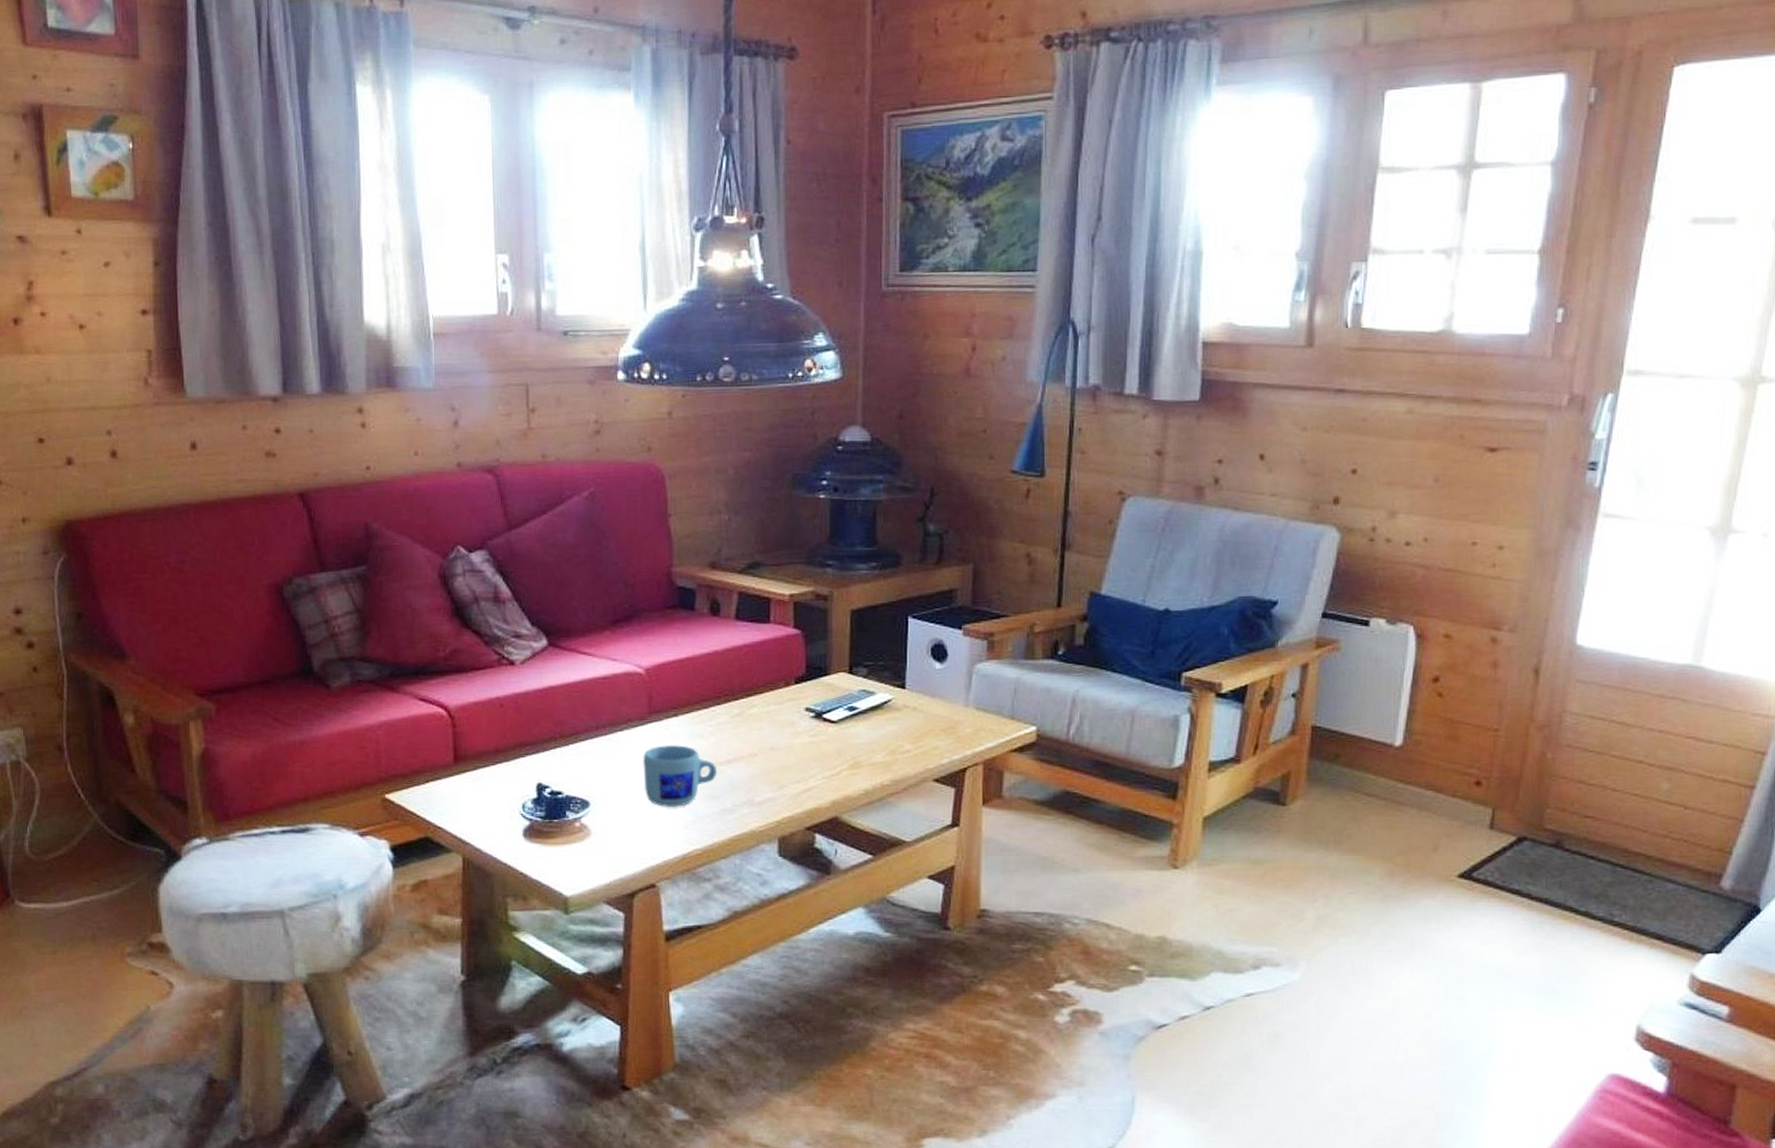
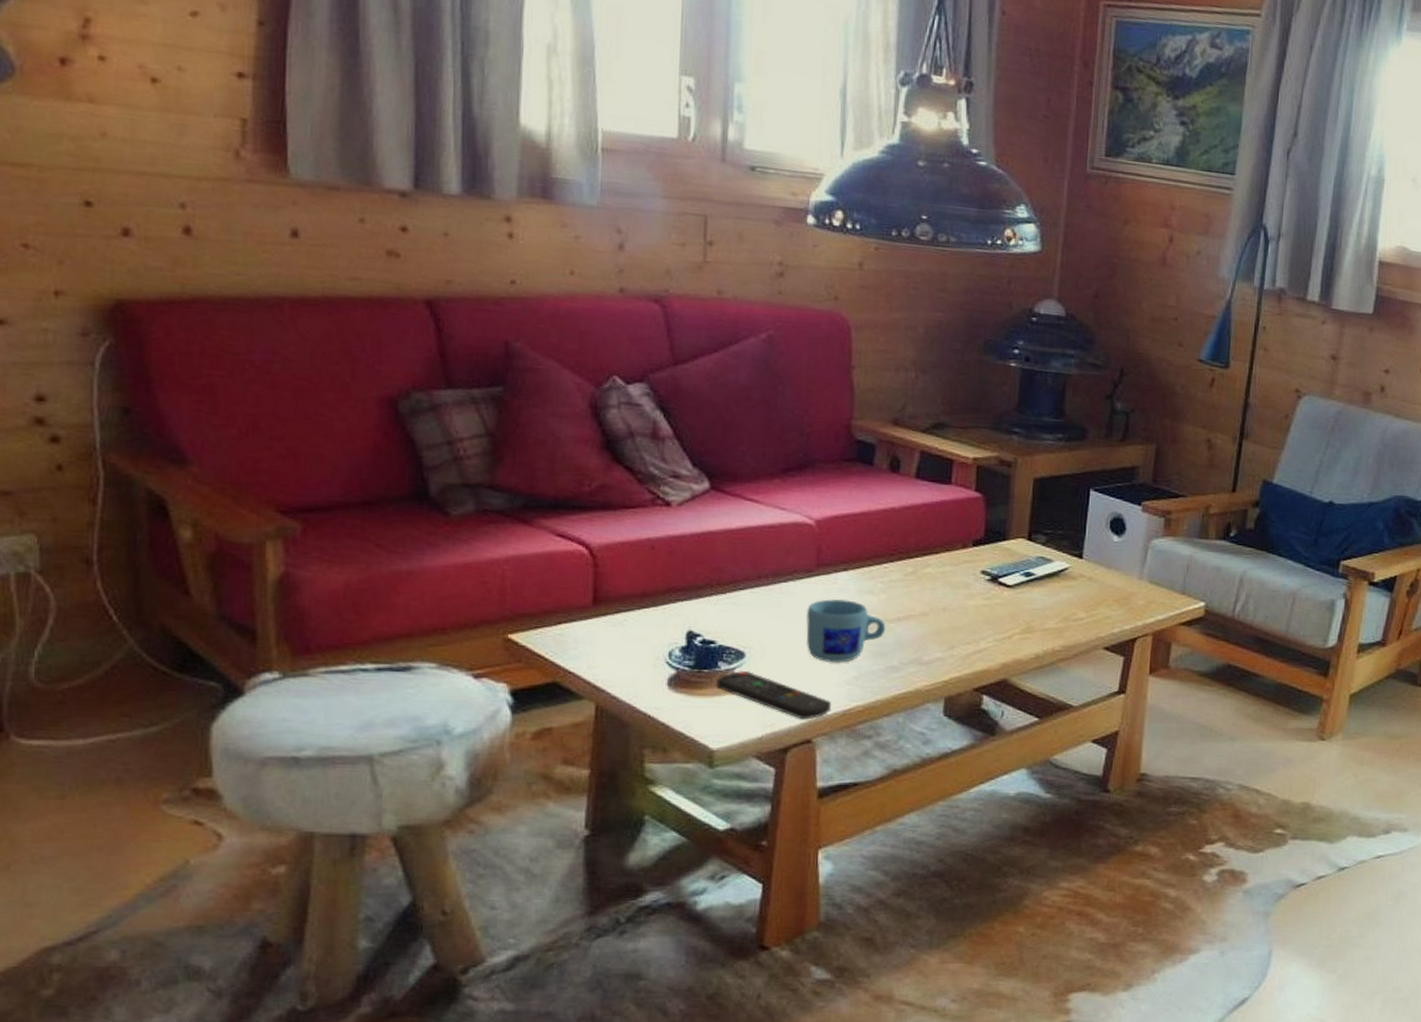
remote control: none [565,818,671,865] -> present [715,670,831,720]

